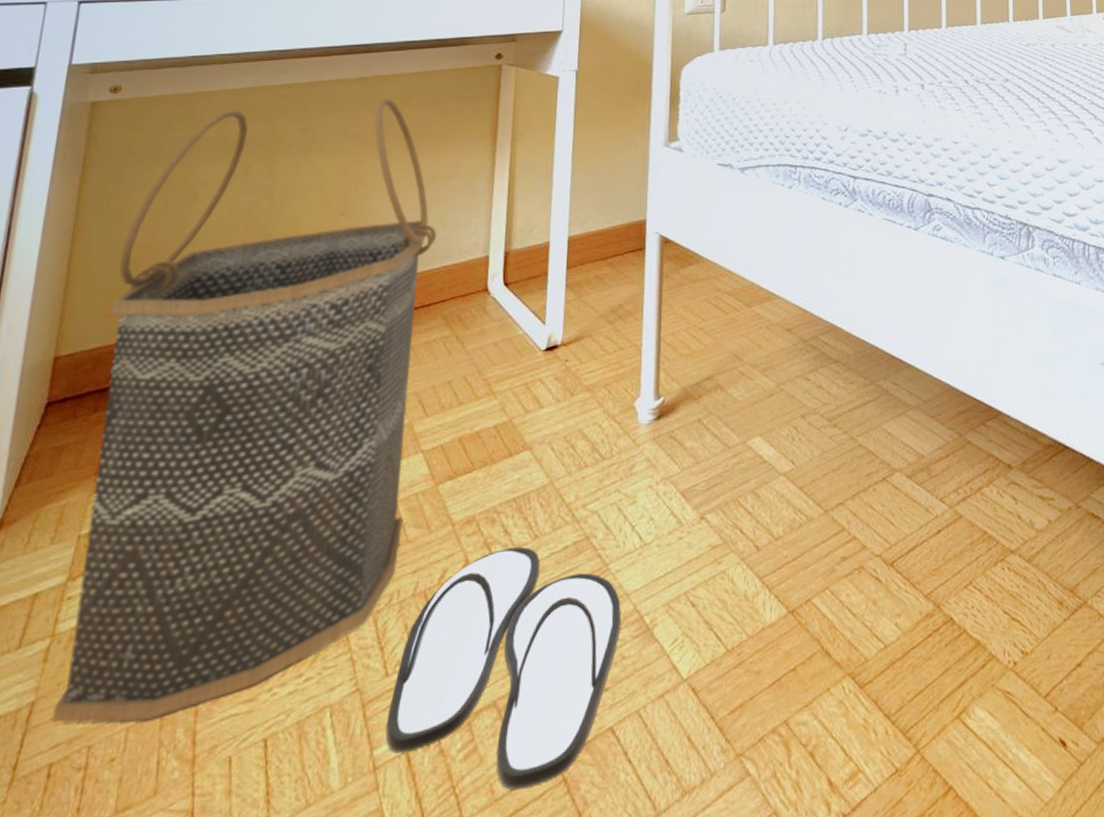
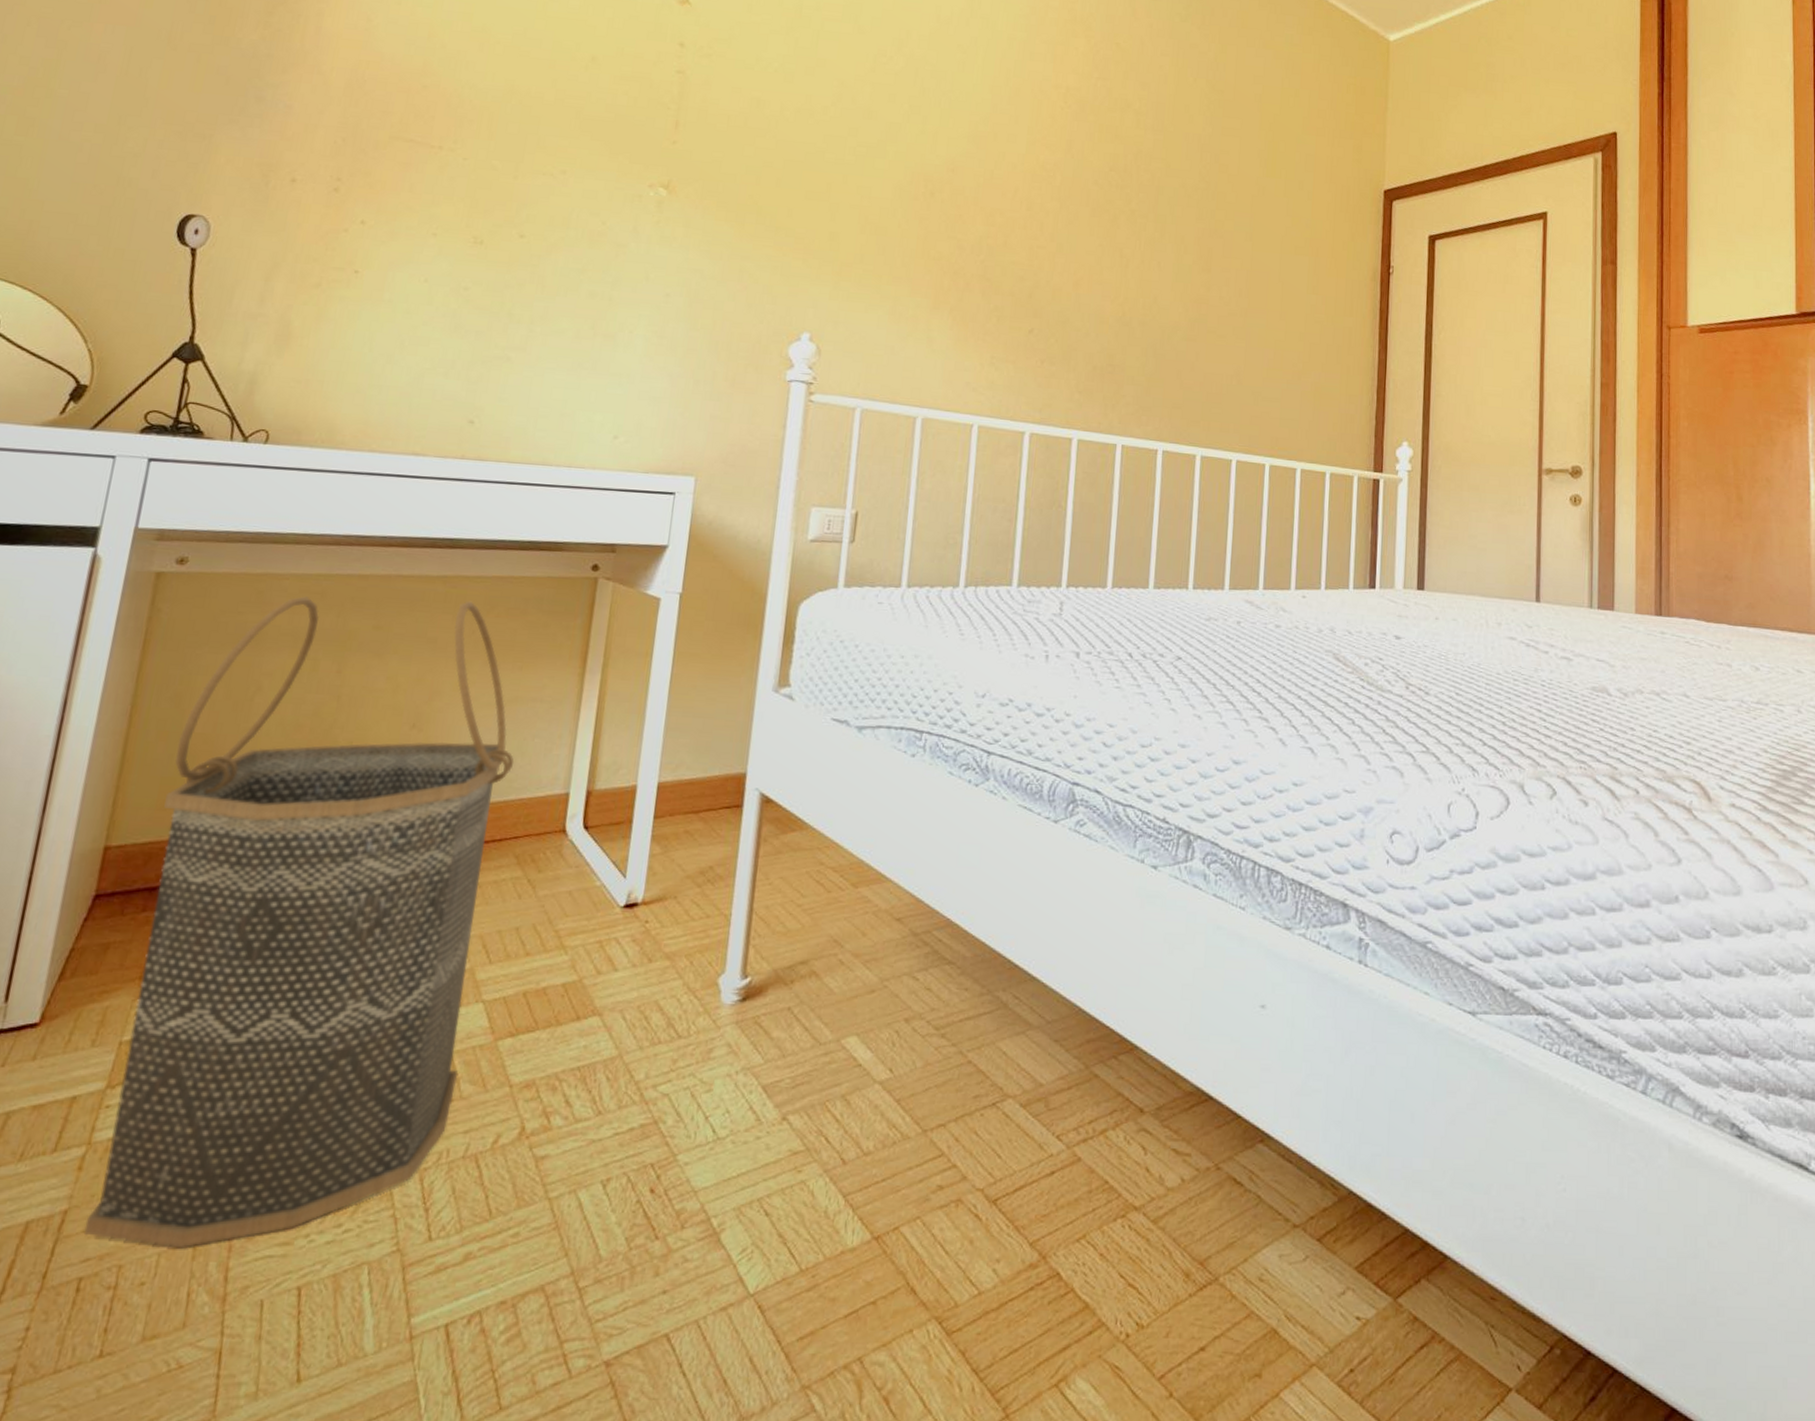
slippers: present [385,547,622,791] -> none [424,1121,687,1386]

